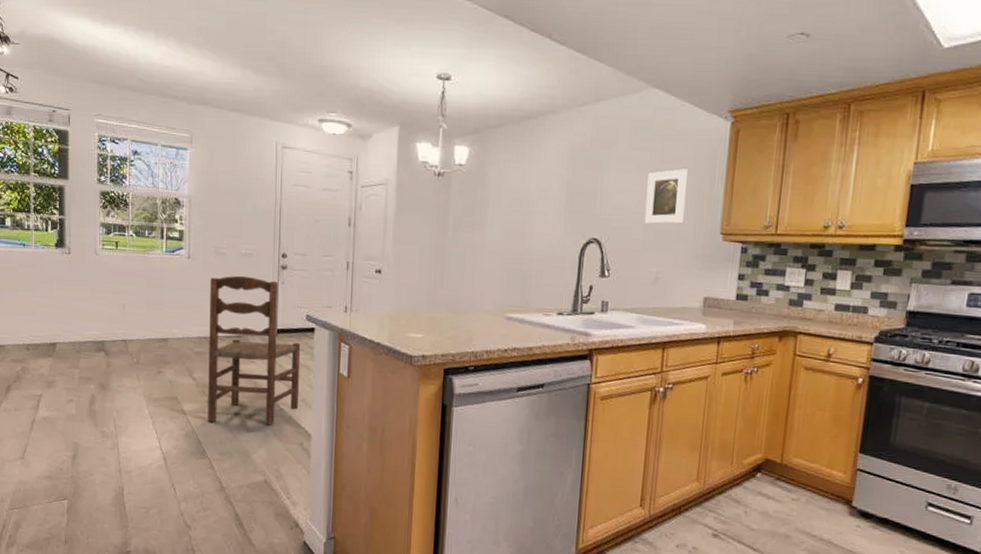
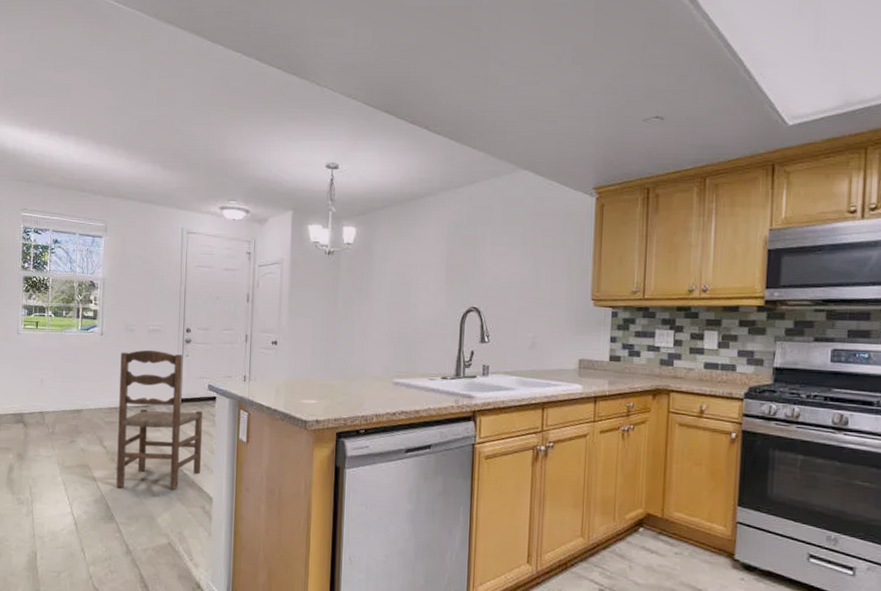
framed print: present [644,169,688,225] -> none [519,241,558,293]

